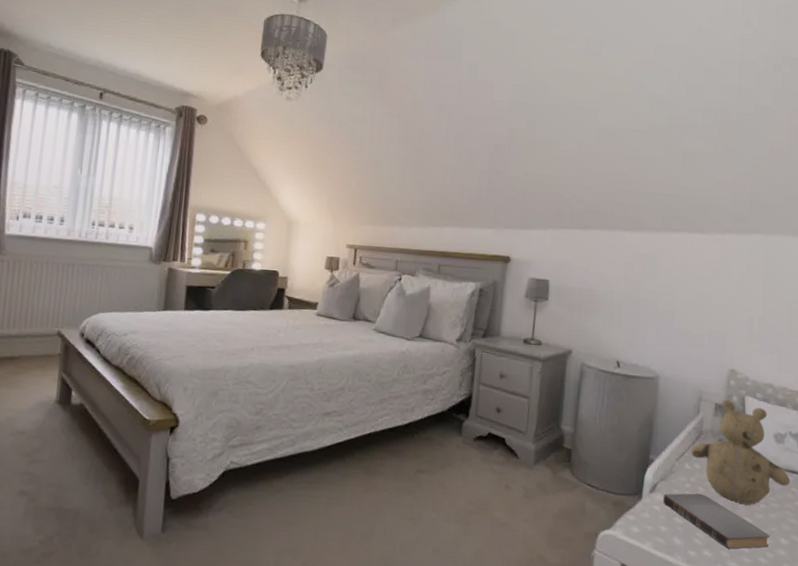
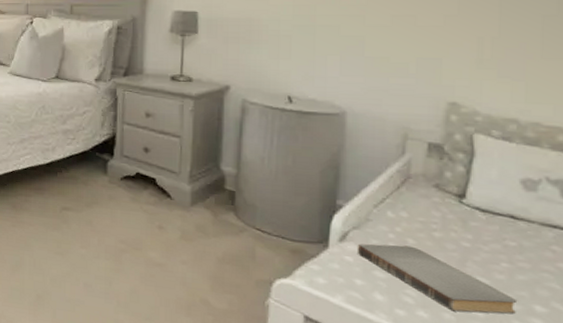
teddy bear: present [691,400,790,505] -> none [394,138,549,263]

